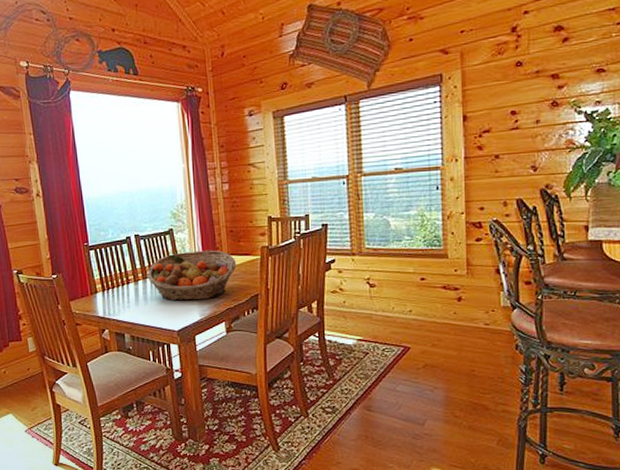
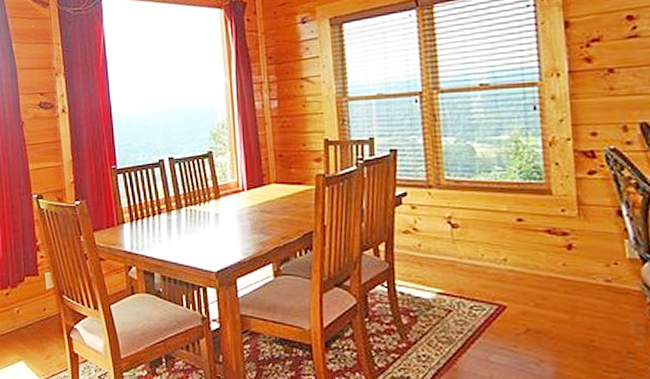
fruit basket: present [146,250,237,301] -> none [181,177,287,236]

